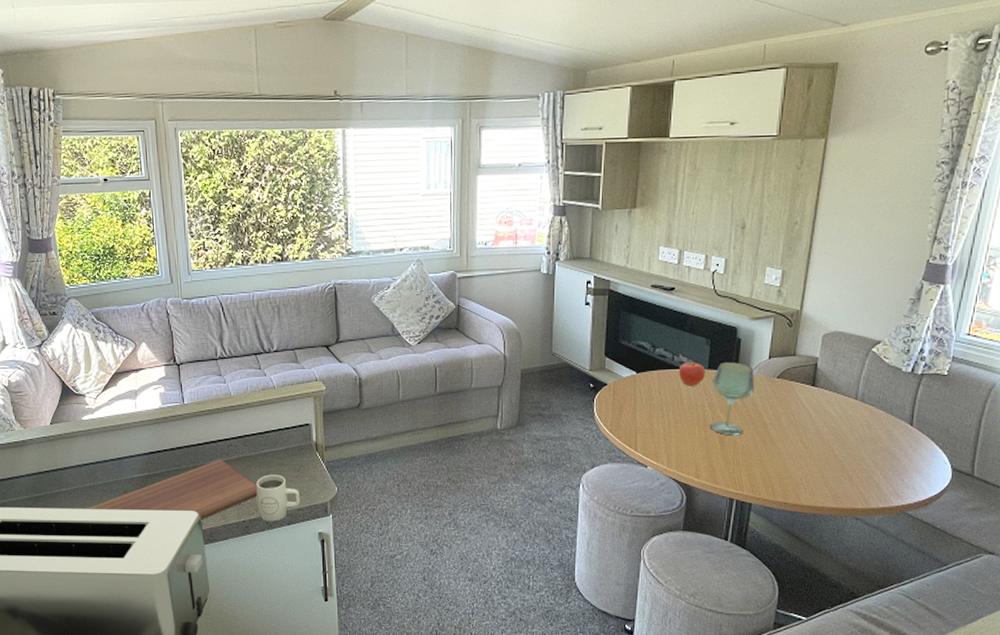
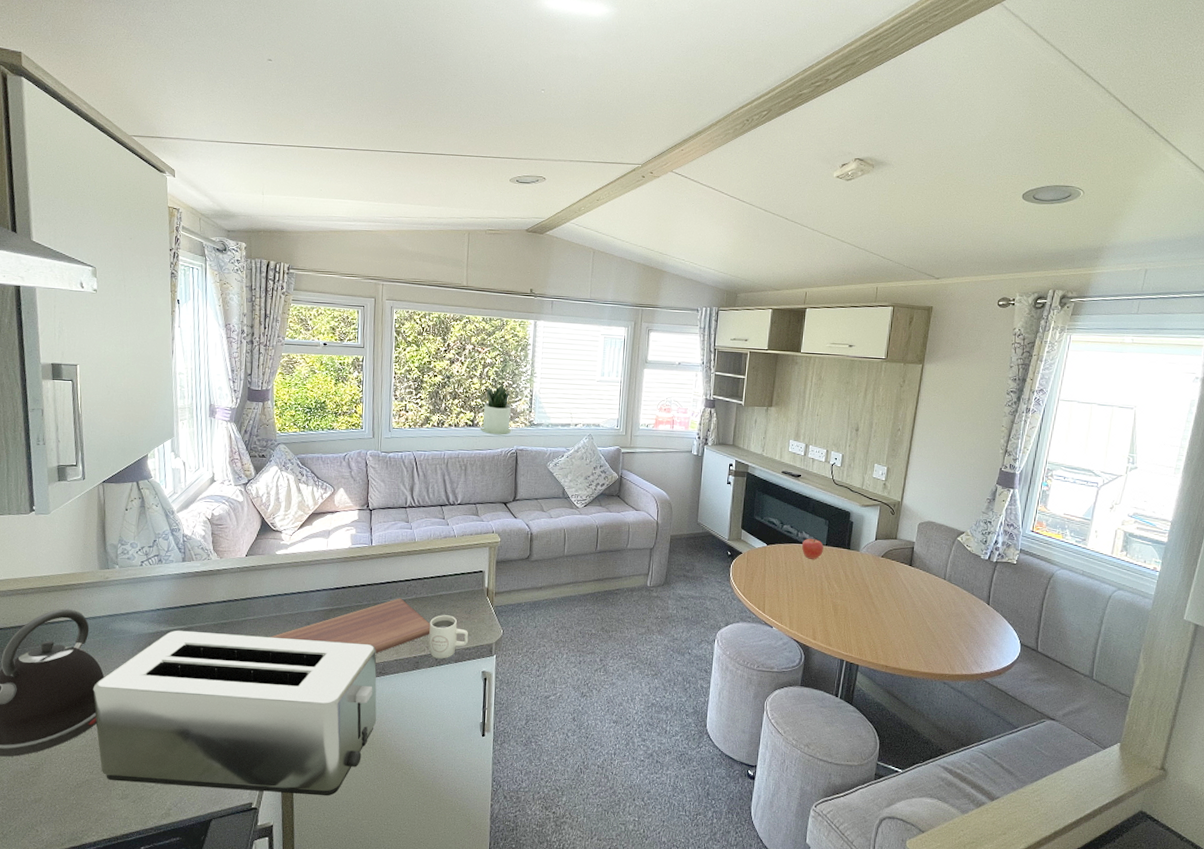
planter: none [290,209,327,269] -> present [480,384,512,435]
wine glass: present [710,362,755,436] -> none [826,541,864,605]

